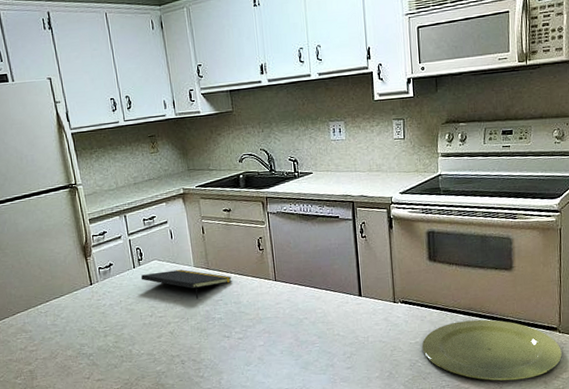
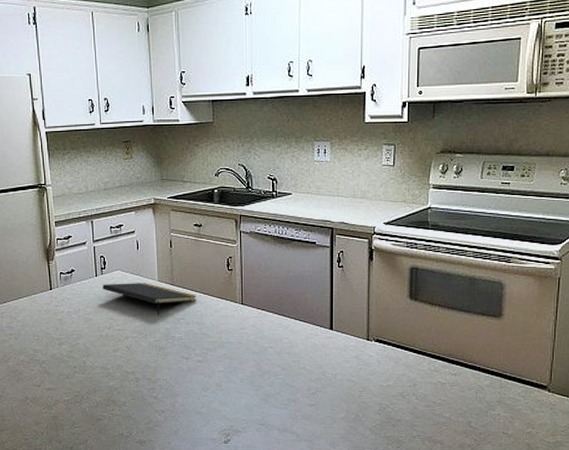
plate: present [422,319,562,381] -> none [393,368,550,439]

